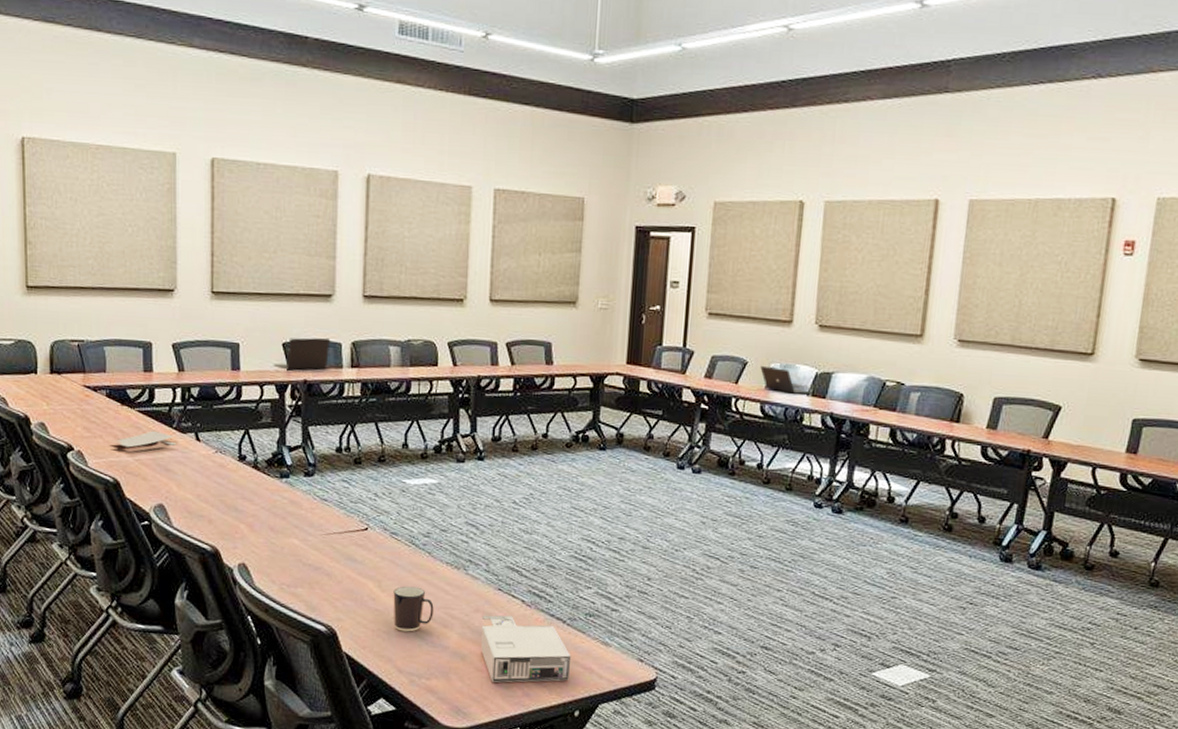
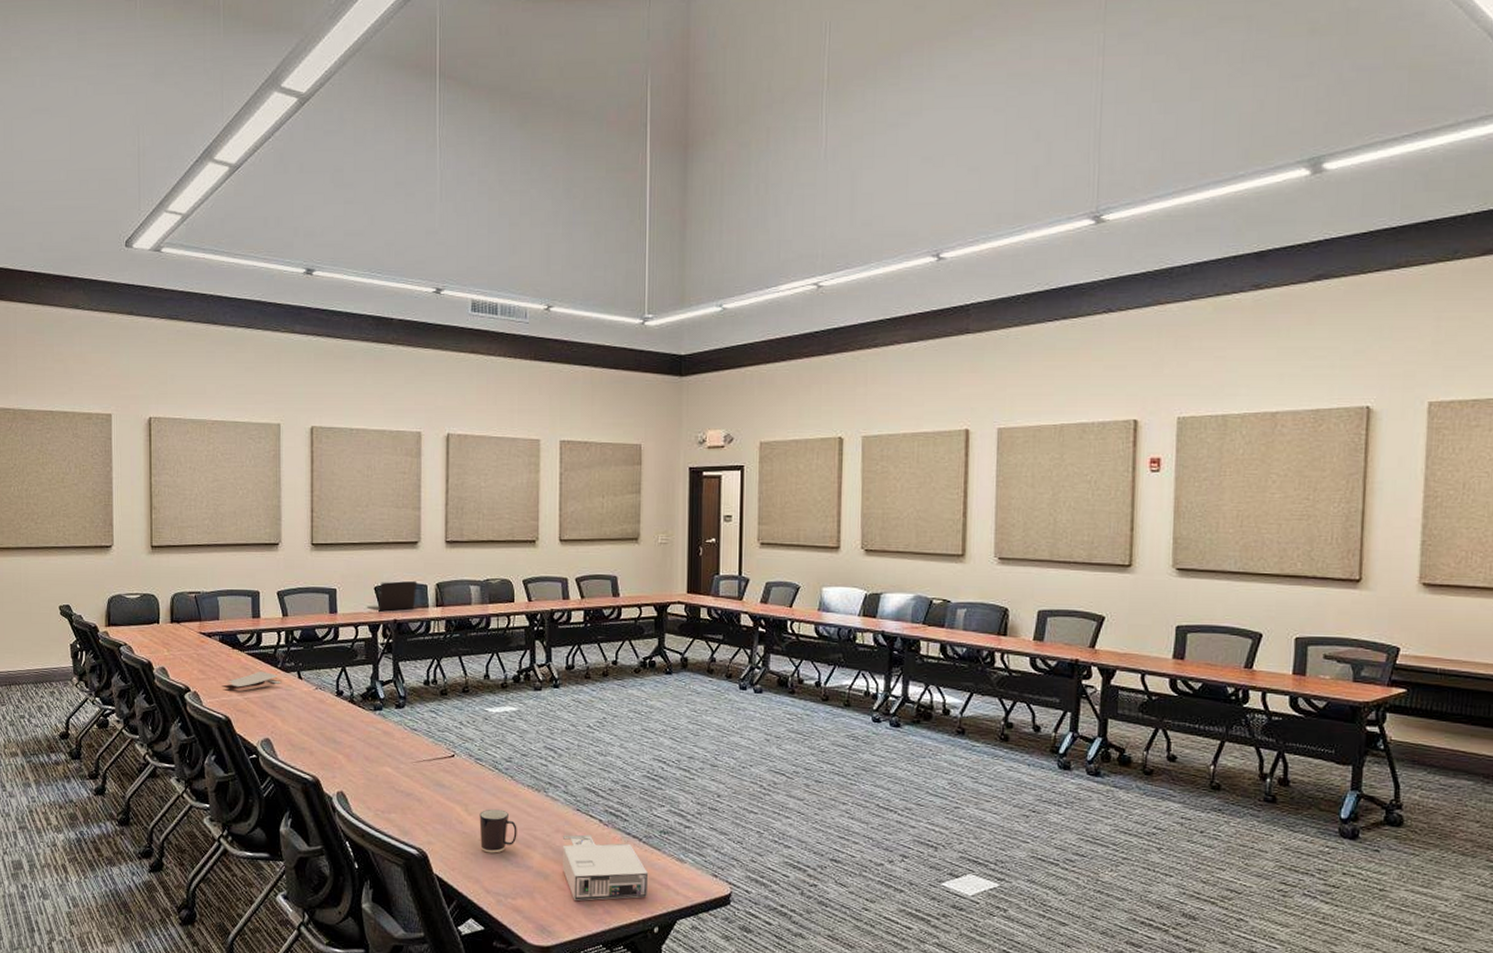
laptop: present [760,365,813,395] -> none [812,589,863,615]

